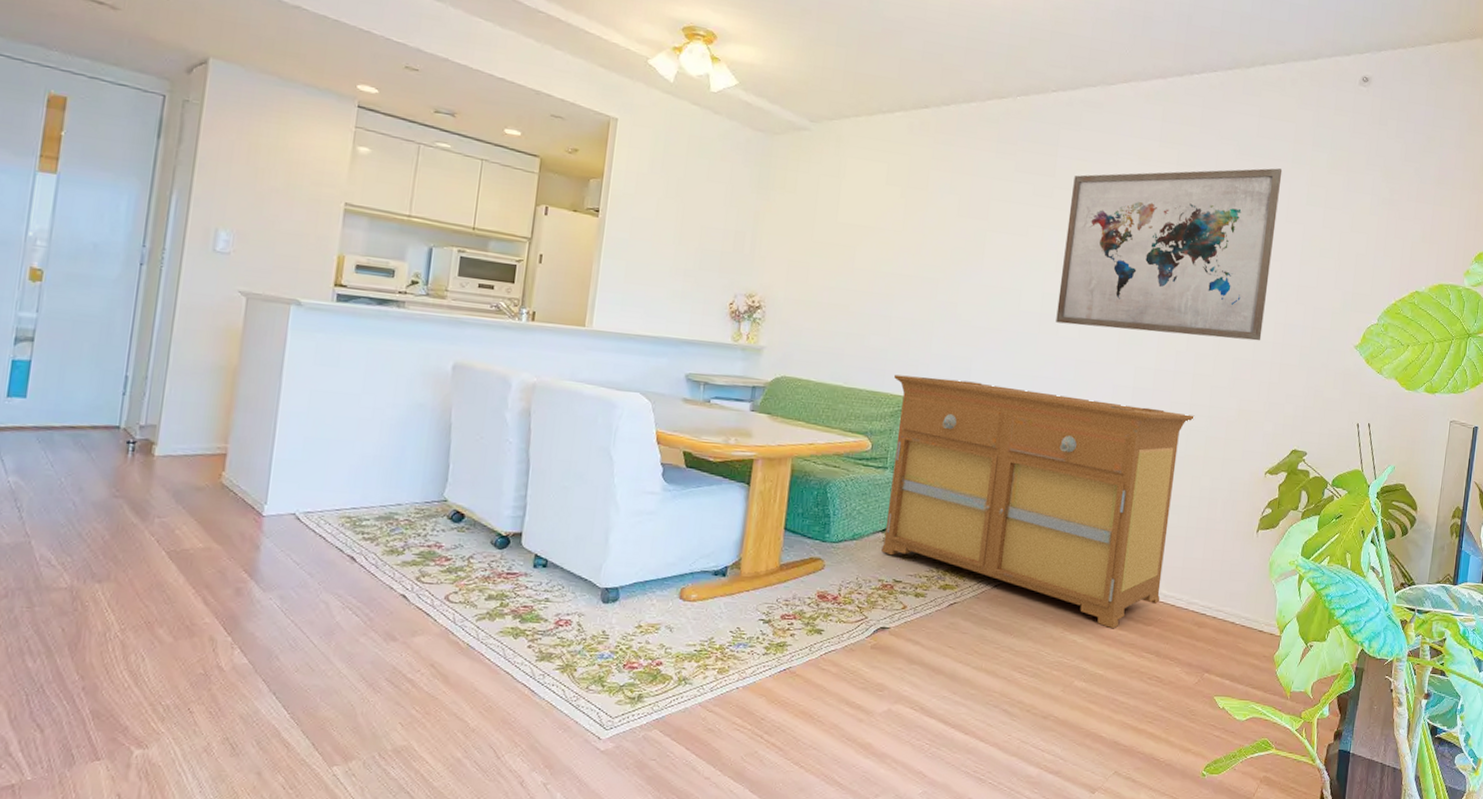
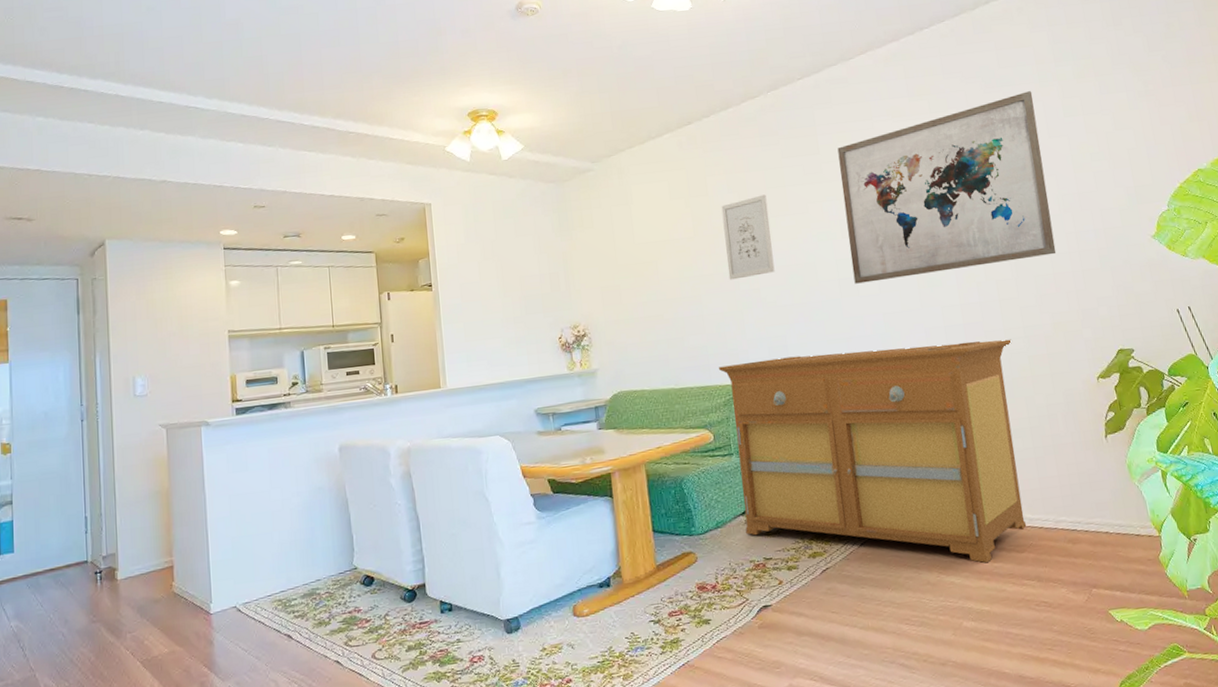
wall art: none [928,204,988,290] -> present [721,194,775,280]

